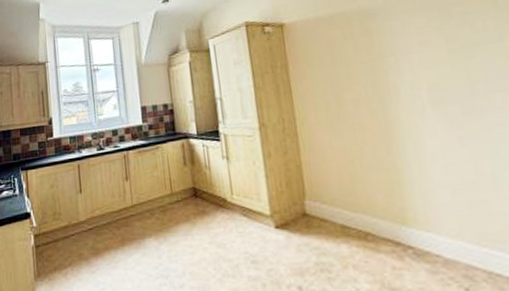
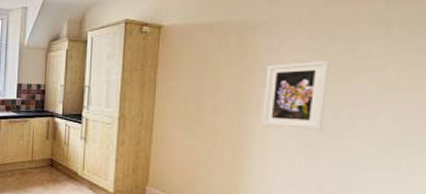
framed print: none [395,37,464,113] -> present [262,60,331,130]

